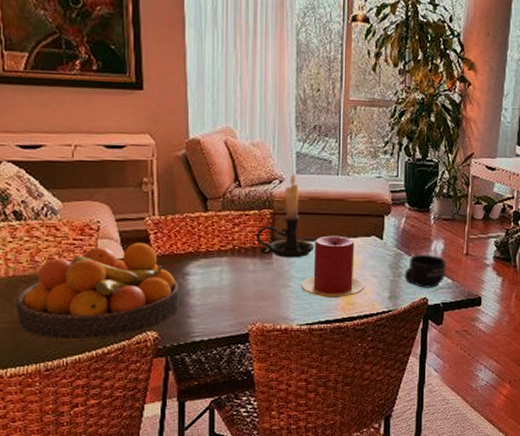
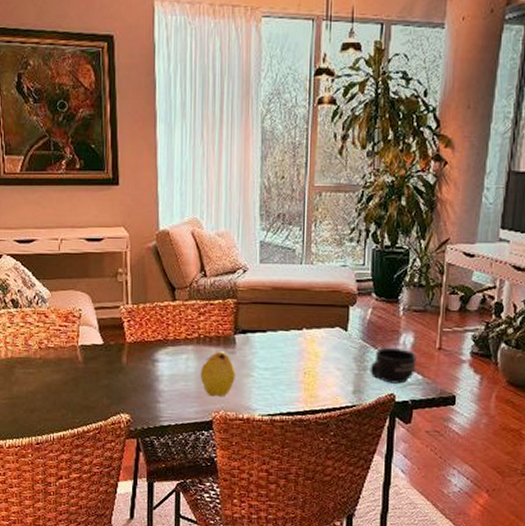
fruit bowl: present [16,243,180,340] -> none [13,330,150,418]
fruit: none [235,262,272,309] -> present [200,351,235,397]
candle holder: present [255,173,314,258] -> none [220,262,276,348]
candle: present [300,235,365,298] -> none [263,326,328,390]

